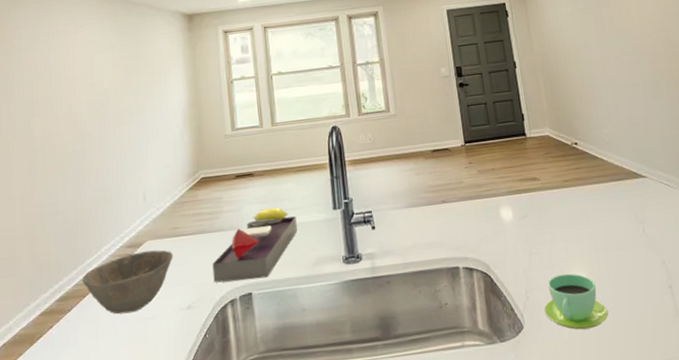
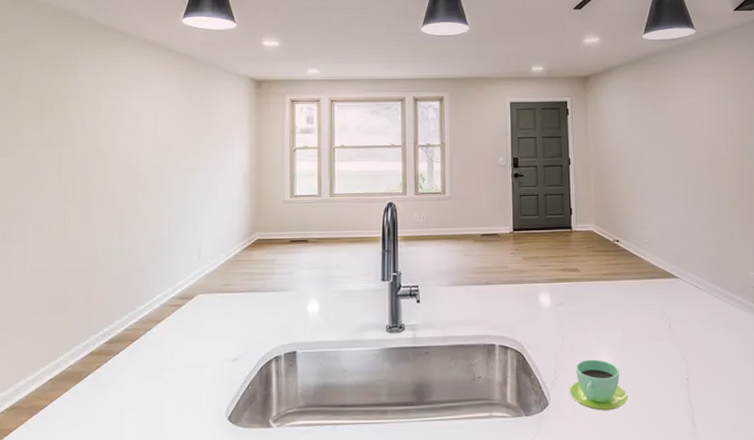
bowl: present [82,250,173,315] -> none [132,303,223,361]
decorative tray: present [212,207,297,283] -> none [261,274,345,339]

